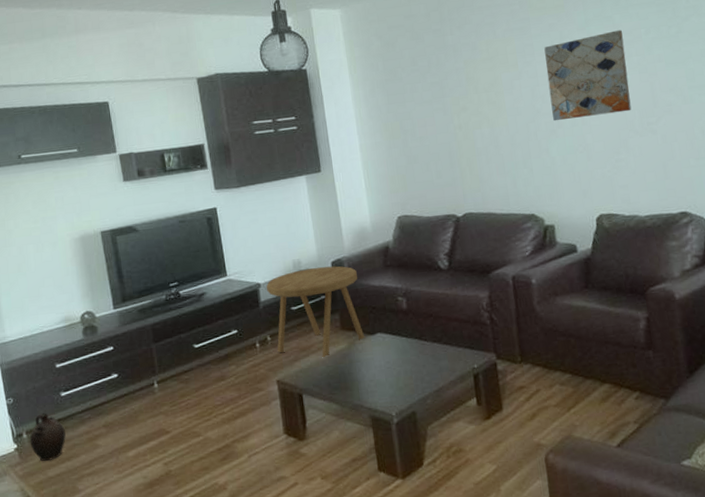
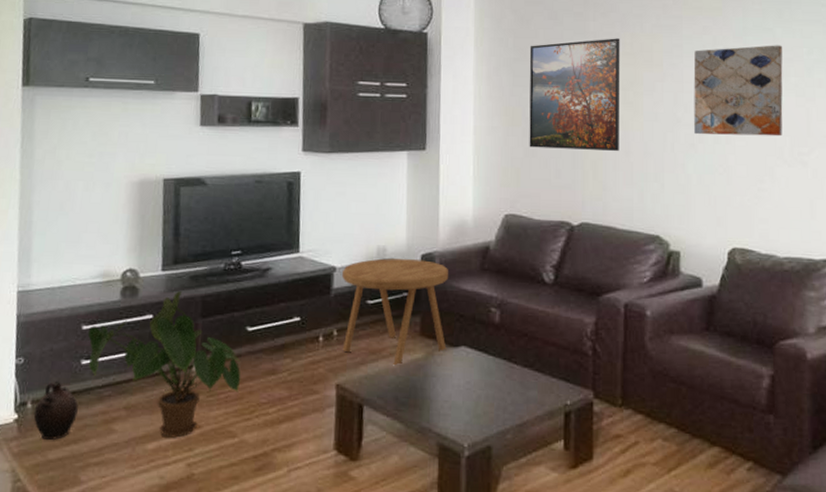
house plant: none [61,324,197,445] -> present [87,291,241,438]
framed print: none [398,47,490,156] -> present [529,38,621,151]

